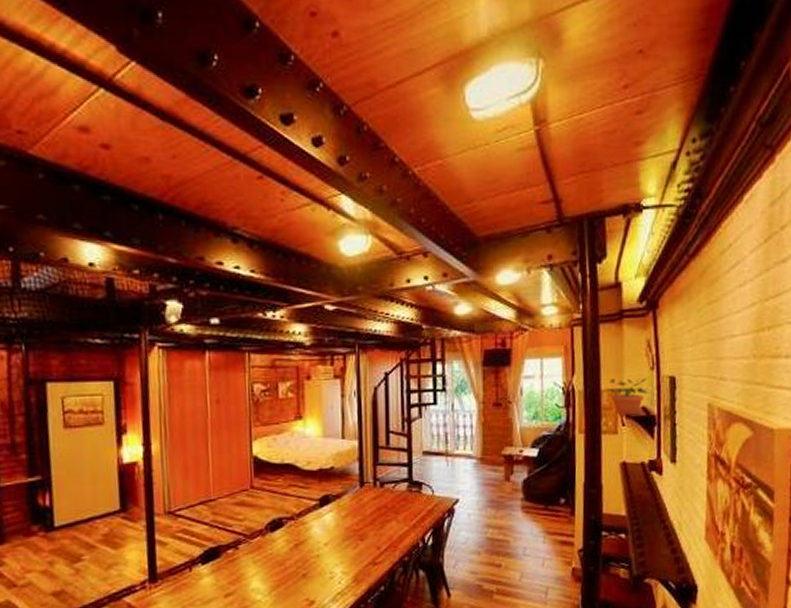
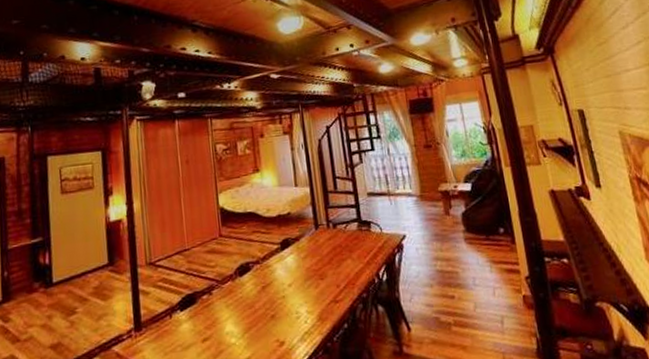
potted plant: present [606,377,648,415] -> none [522,112,562,148]

